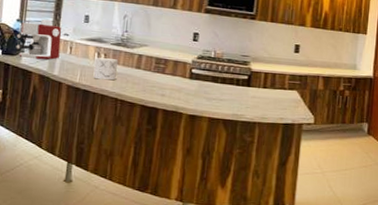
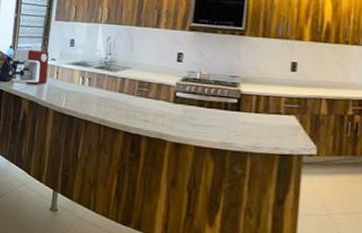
mug: present [93,57,118,81] -> none [78,82,101,106]

